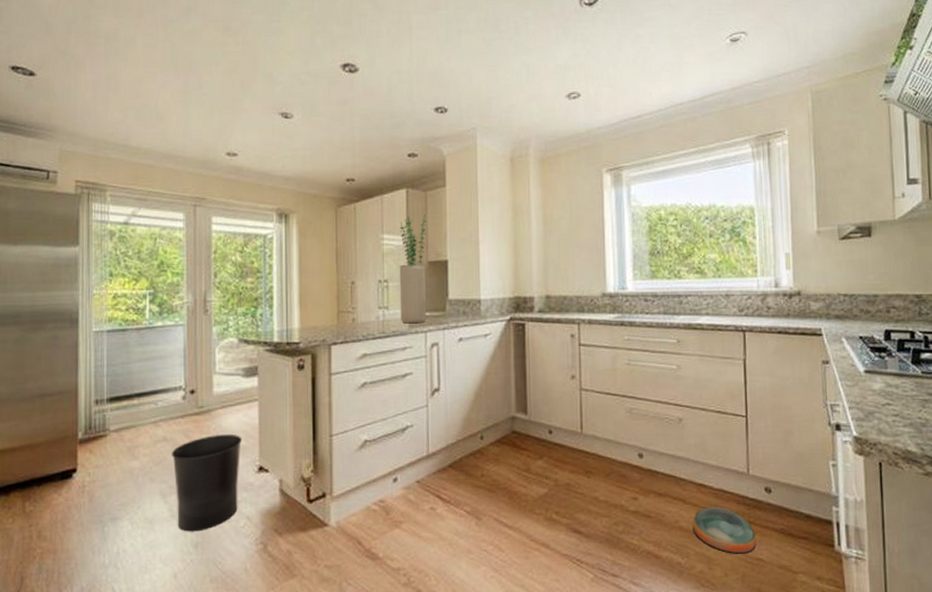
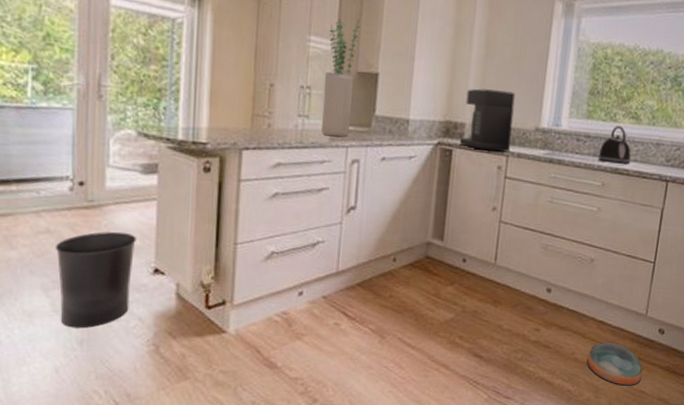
coffee maker: none [530,262,581,321] -> present [459,88,516,152]
kettle: none [668,282,703,319] -> present [597,126,631,165]

